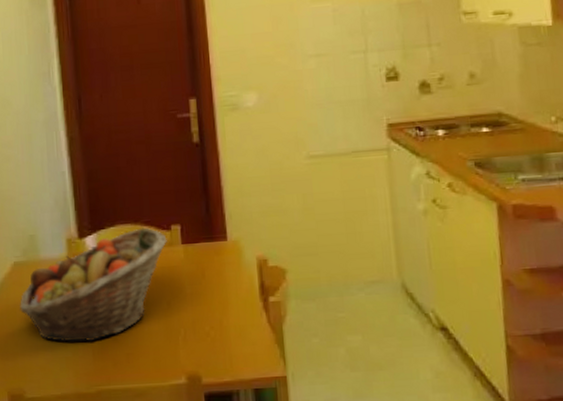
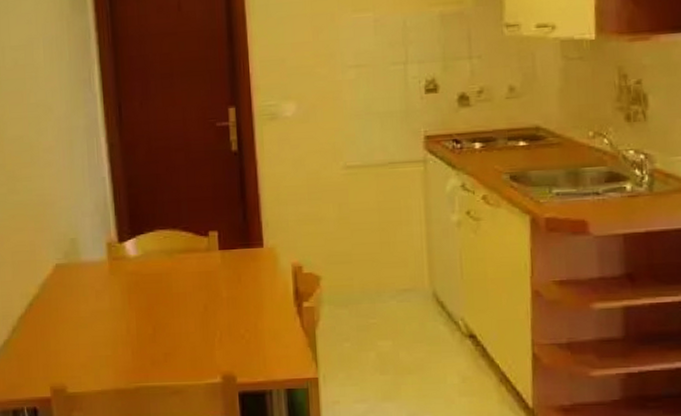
fruit basket: present [20,227,167,342] -> none [61,233,205,342]

